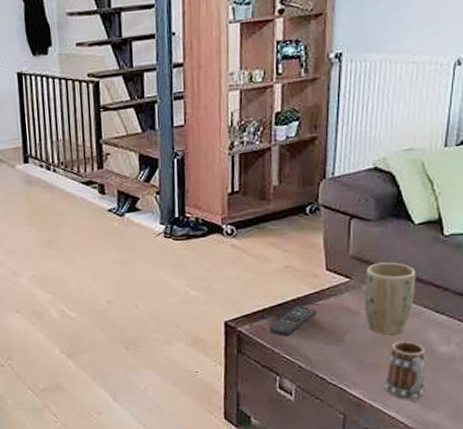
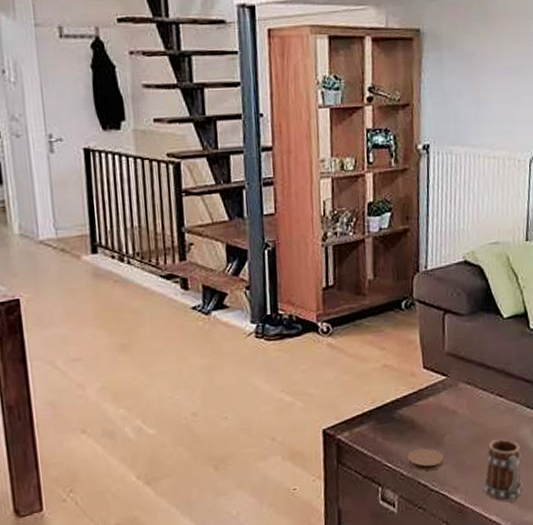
remote control: present [269,305,317,336] -> none [369,407,417,442]
coaster: none [305,344,344,366] -> present [407,448,444,471]
plant pot: present [364,262,416,335] -> none [460,357,508,434]

